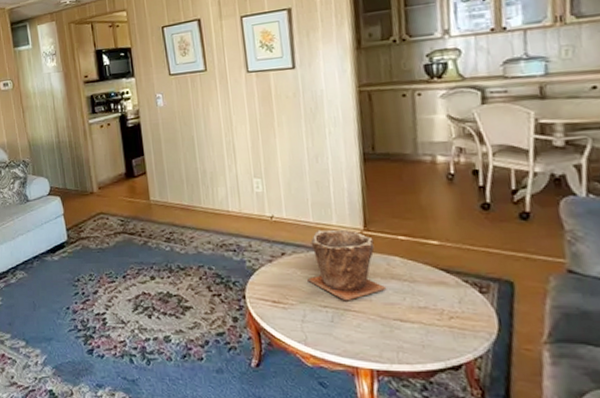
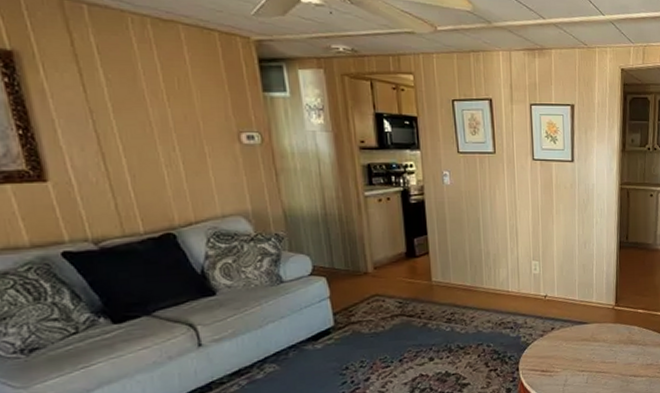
plant pot: present [307,229,387,301] -> none [570,305,627,365]

